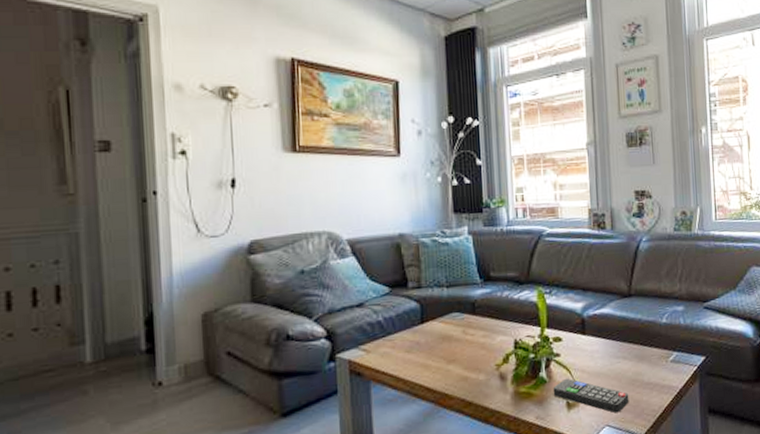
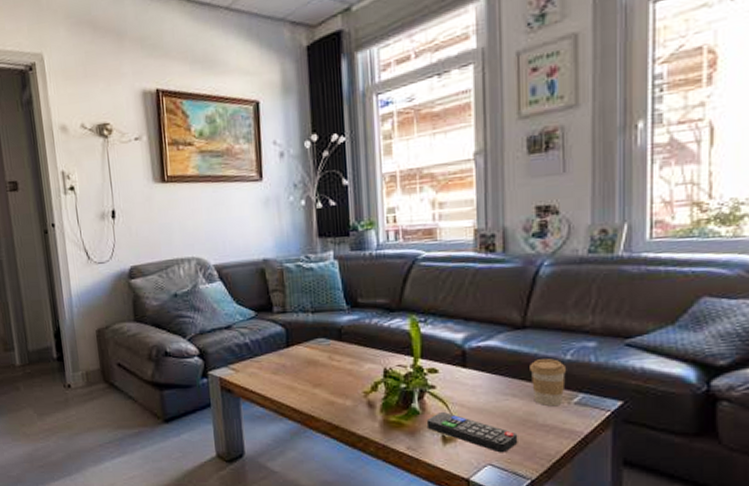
coffee cup: none [635,322,664,366] -> present [530,359,567,407]

